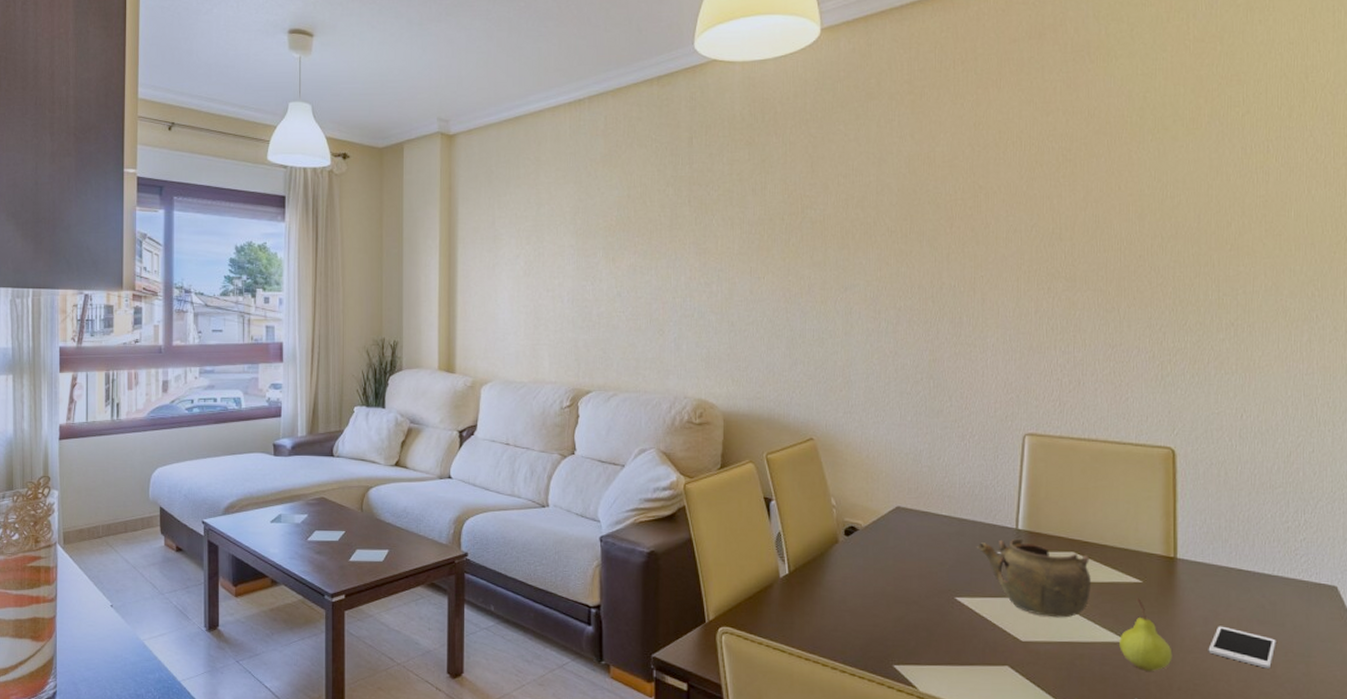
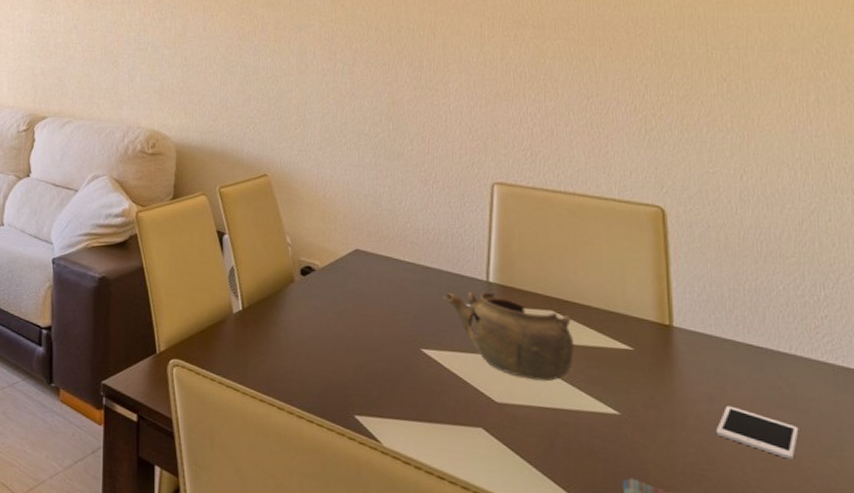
fruit: present [1119,598,1173,671] -> none [609,366,673,450]

